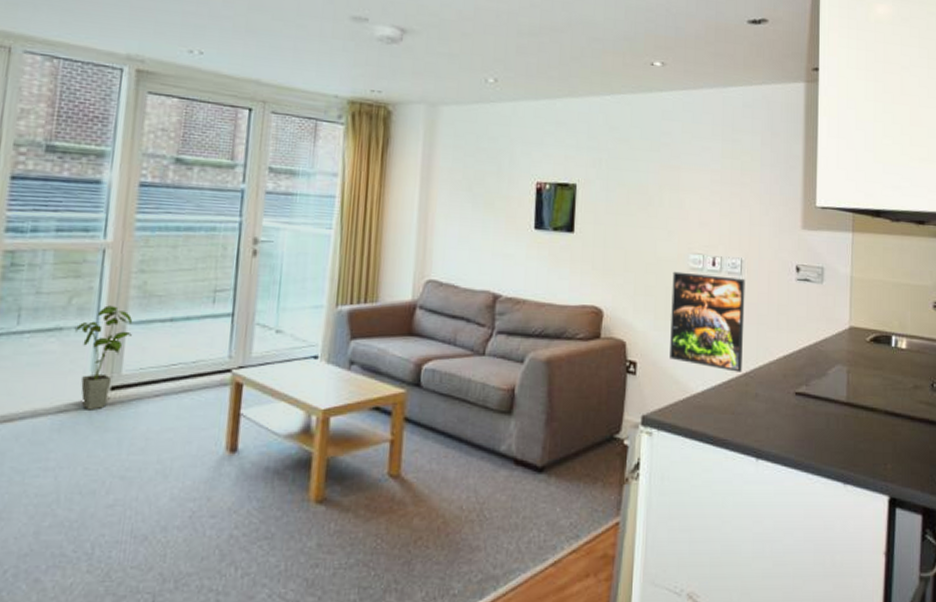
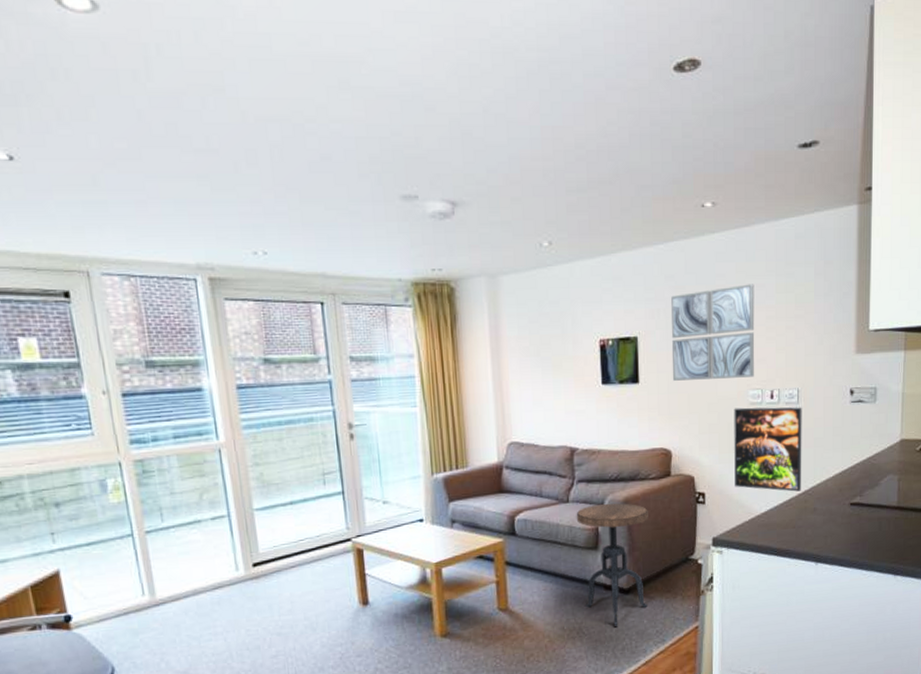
house plant: present [75,305,133,410] -> none [212,497,260,585]
side table: none [490,361,572,513] -> present [576,503,648,628]
wall art: none [609,145,700,241] -> present [671,284,755,381]

